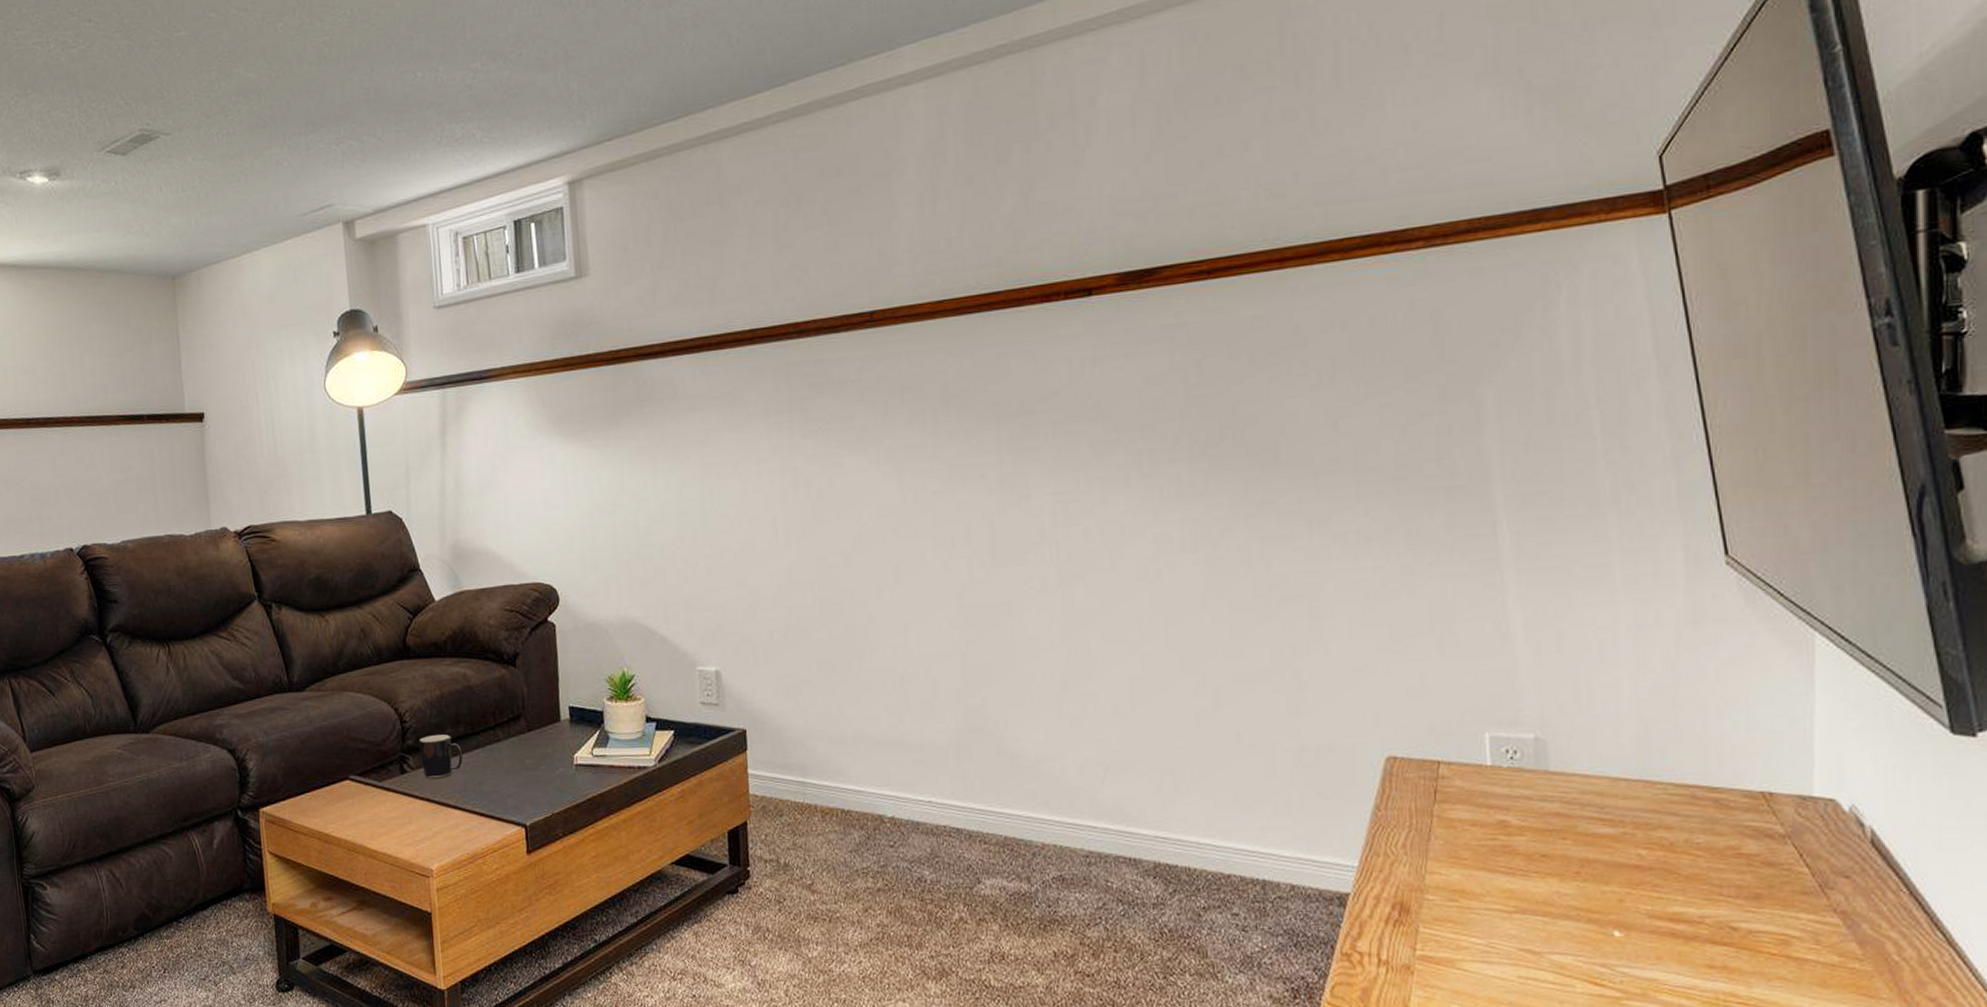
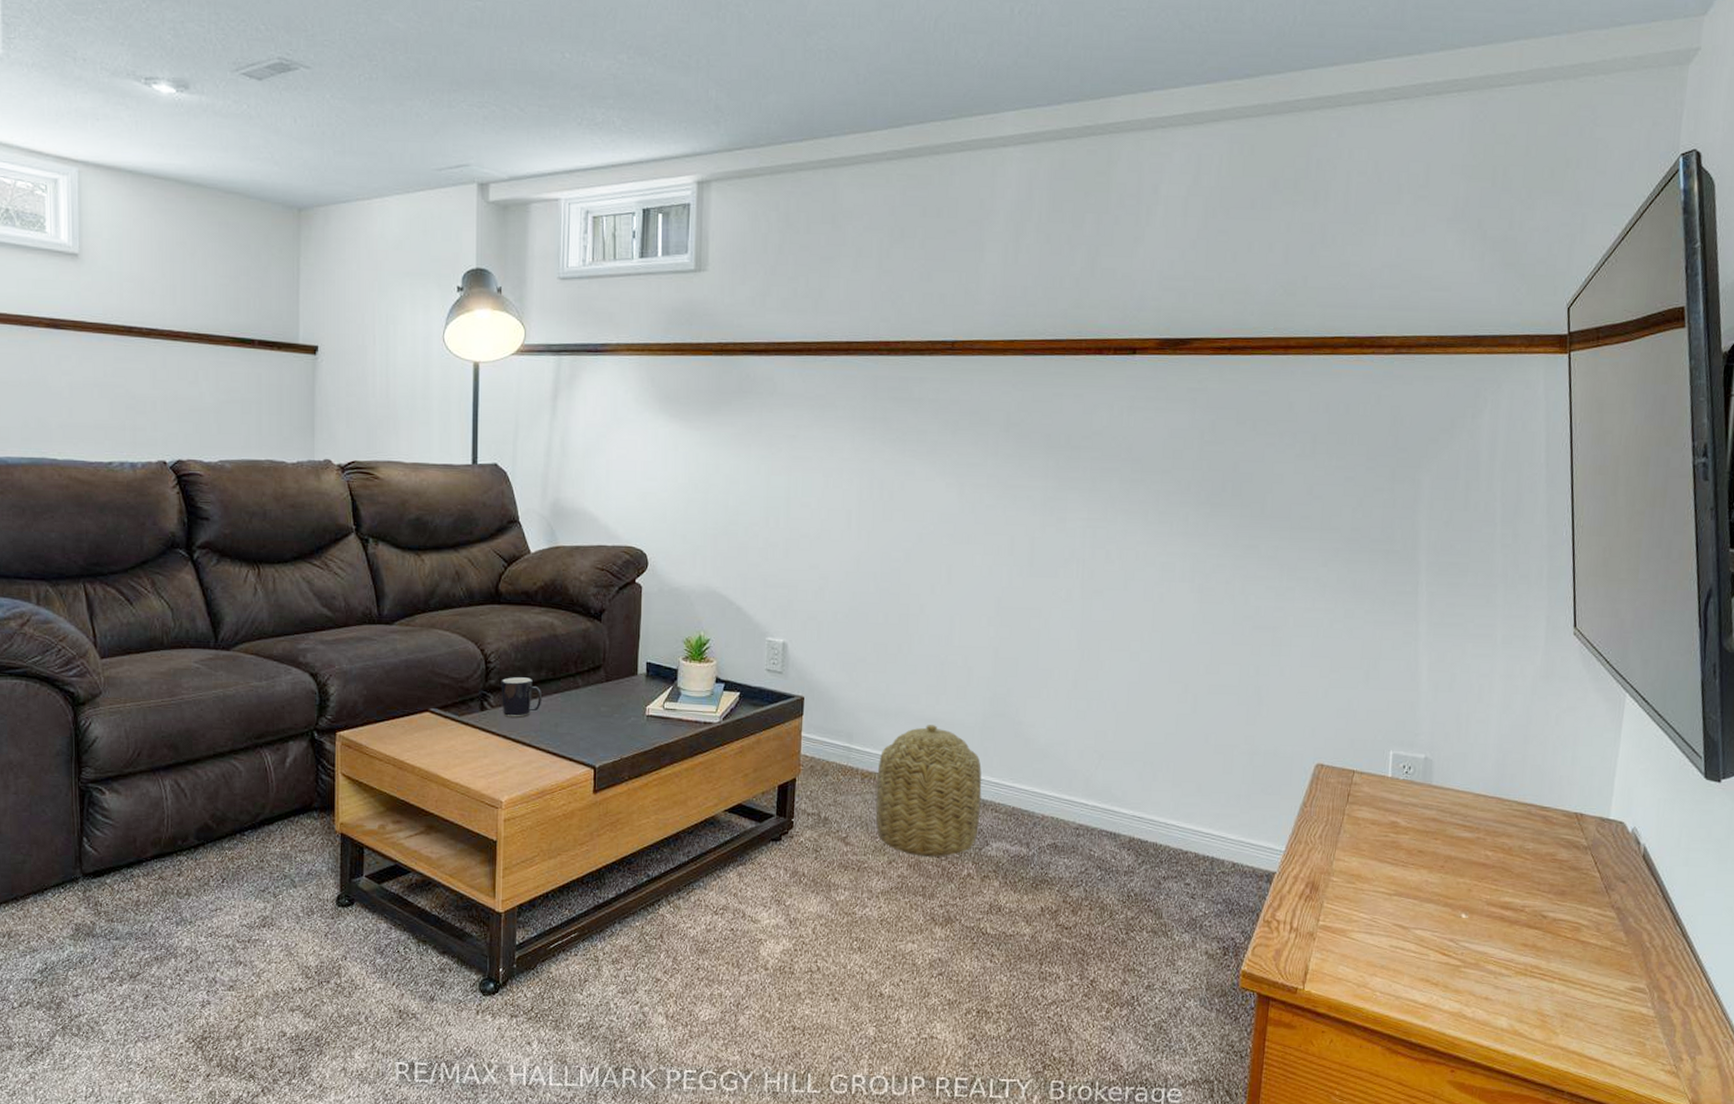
basket: none [839,748,967,901] -> present [875,725,982,857]

